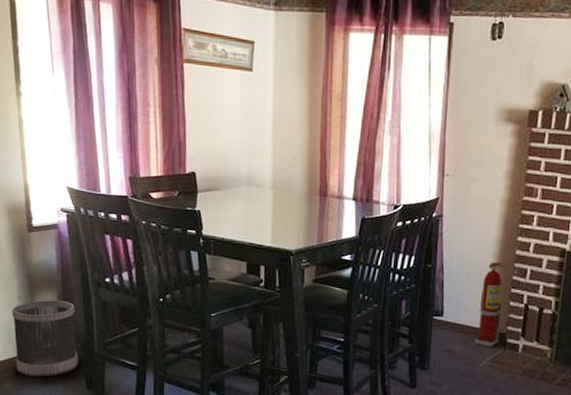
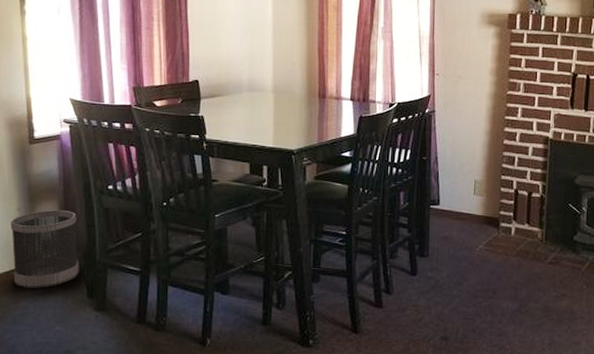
fire extinguisher: present [475,261,507,348] -> none [470,151,496,232]

